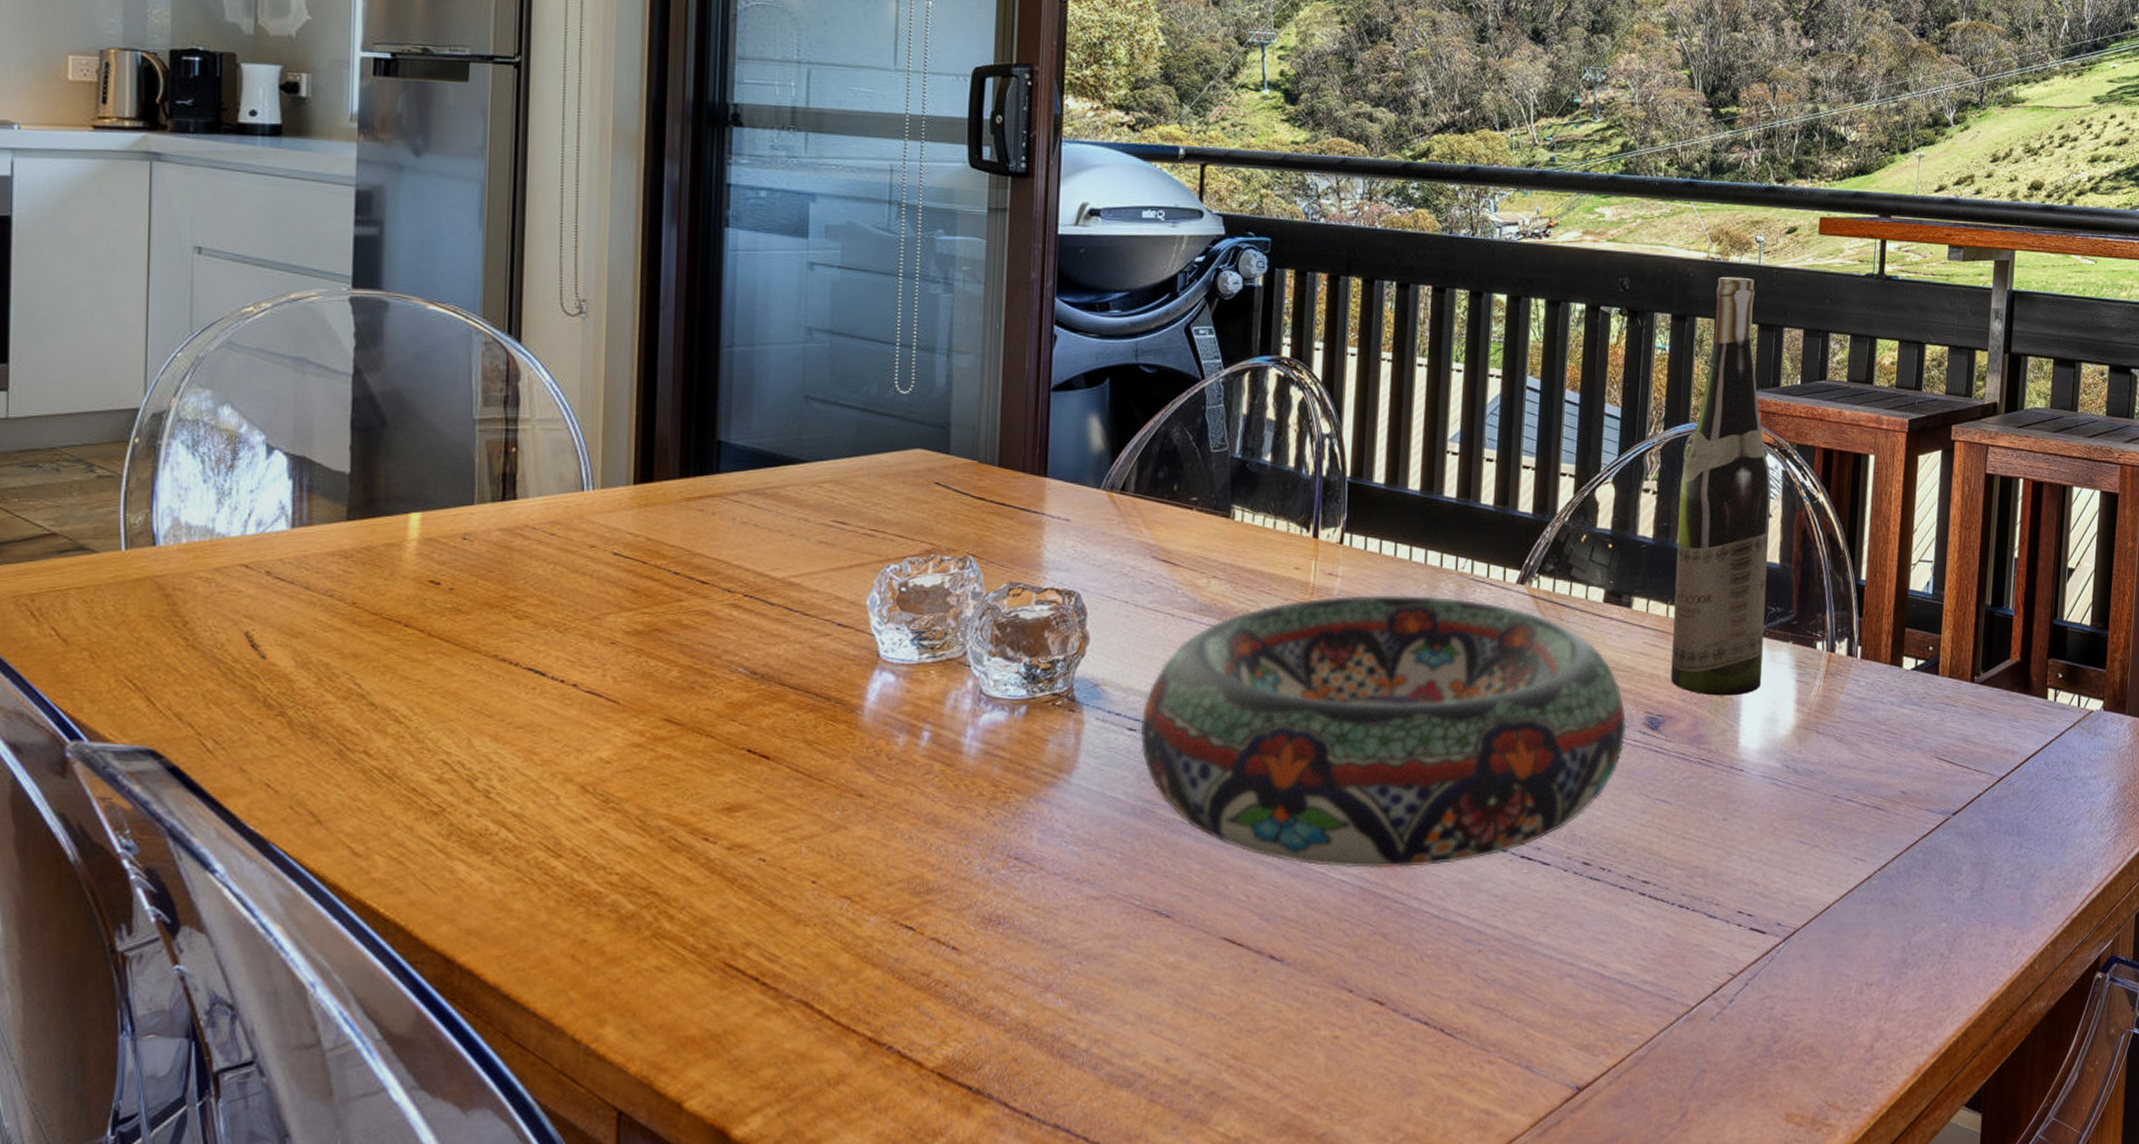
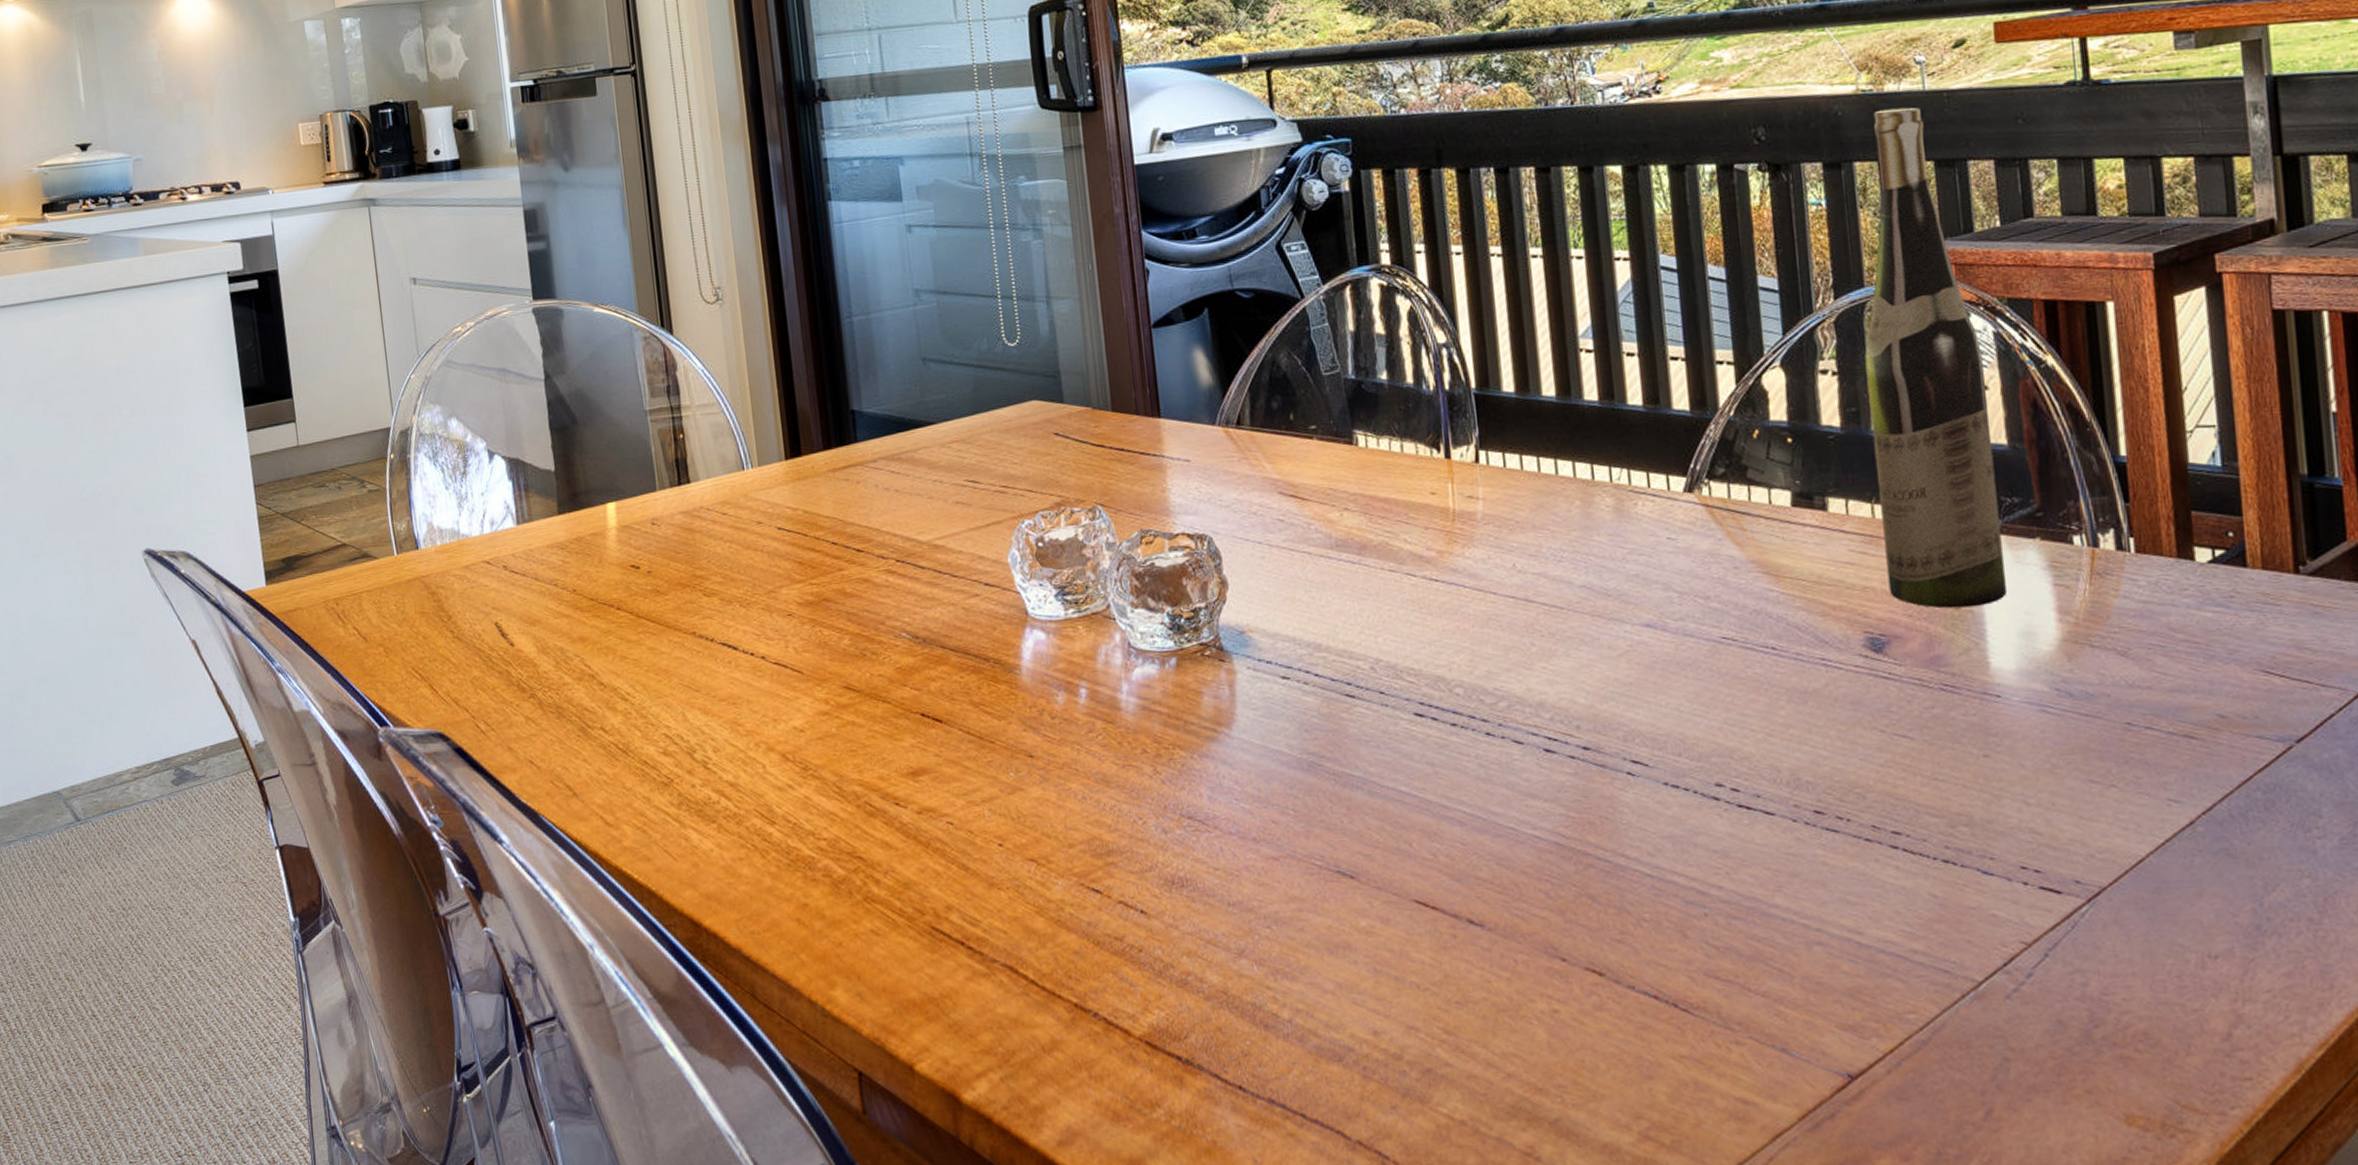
decorative bowl: present [1140,595,1627,868] -> none [1293,513,1844,822]

